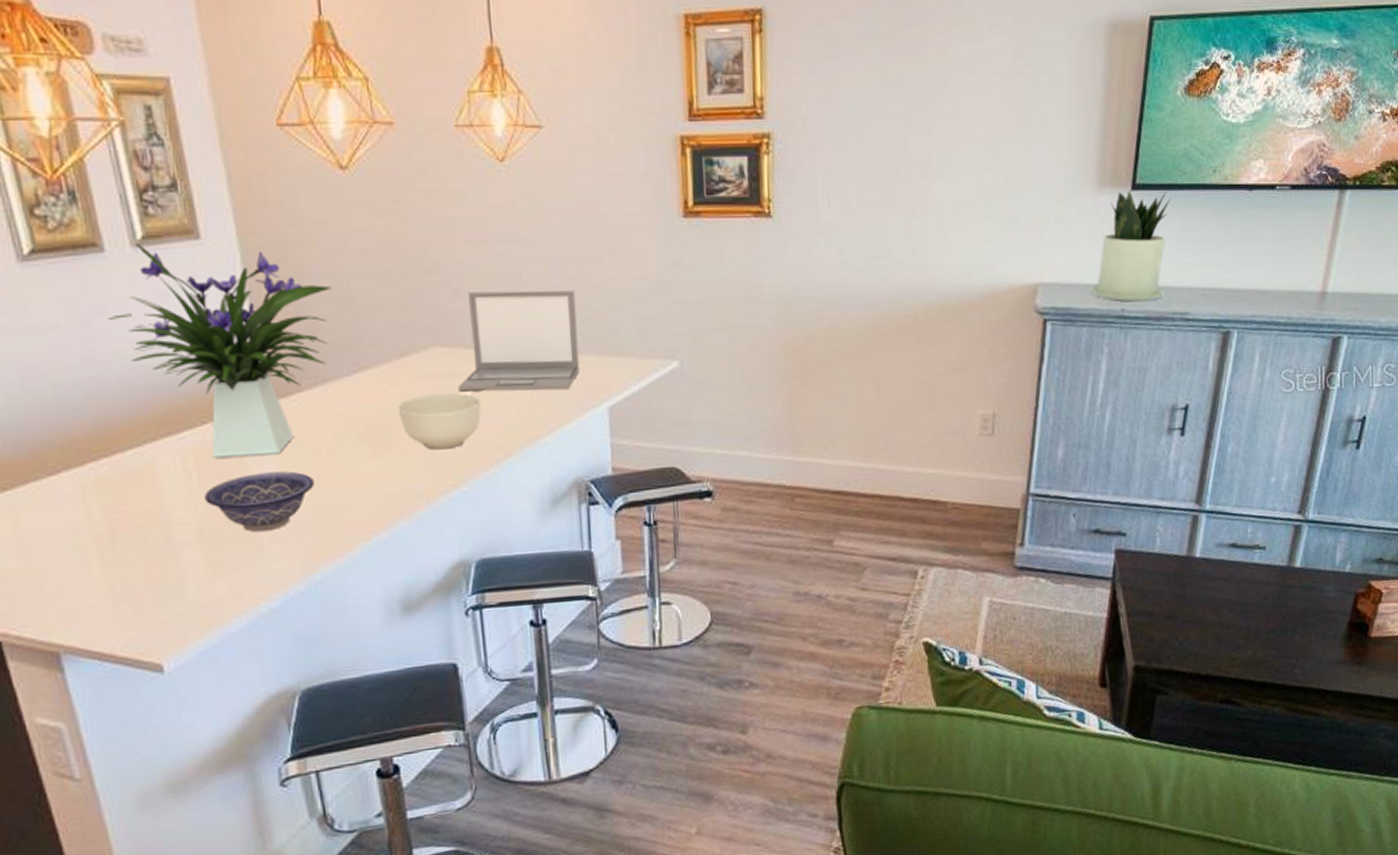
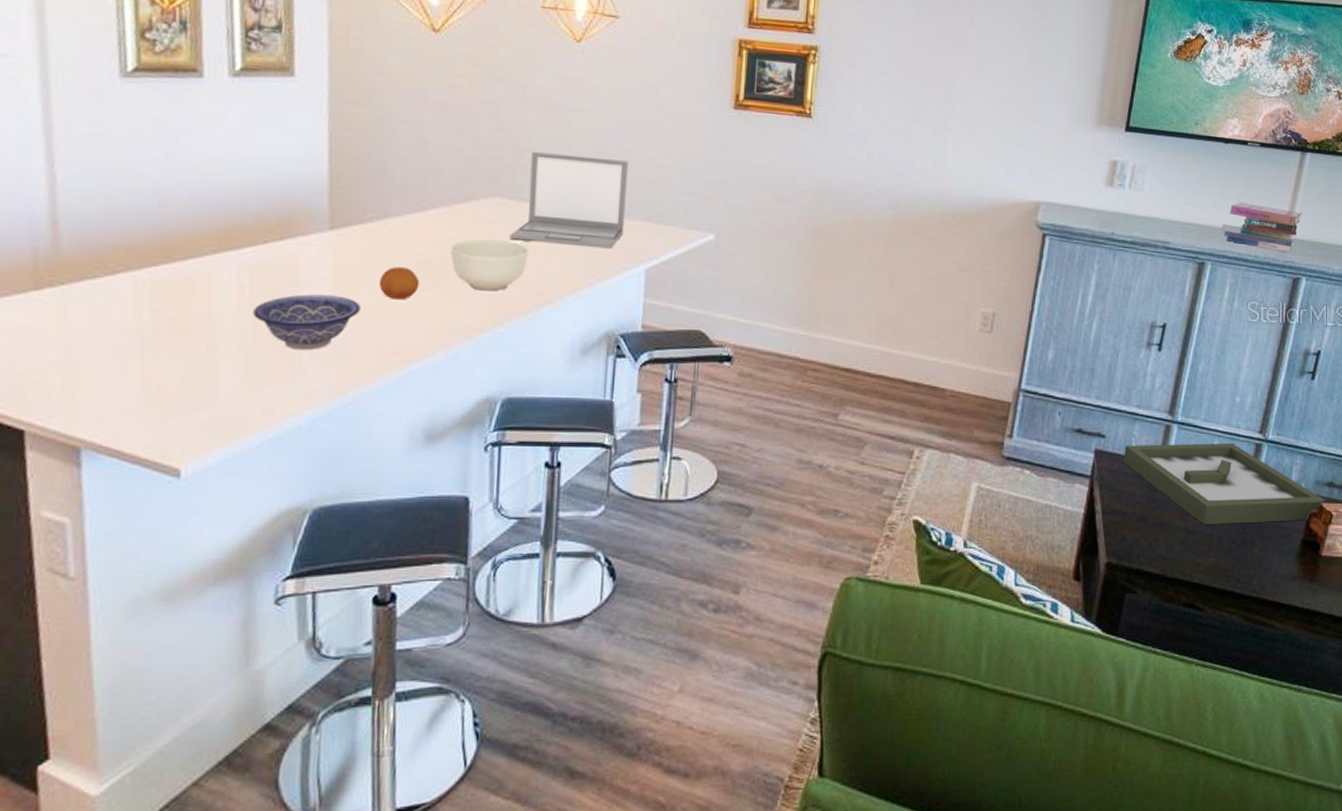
flower arrangement: present [107,243,332,458] -> none [193,73,408,279]
fruit: none [328,434,372,469] -> present [378,267,420,300]
planter: present [1090,190,1171,302] -> none [1085,131,1159,228]
decorative tray: none [1146,527,1375,618] -> present [1123,442,1326,526]
books: none [1248,257,1342,309] -> present [1221,202,1302,253]

